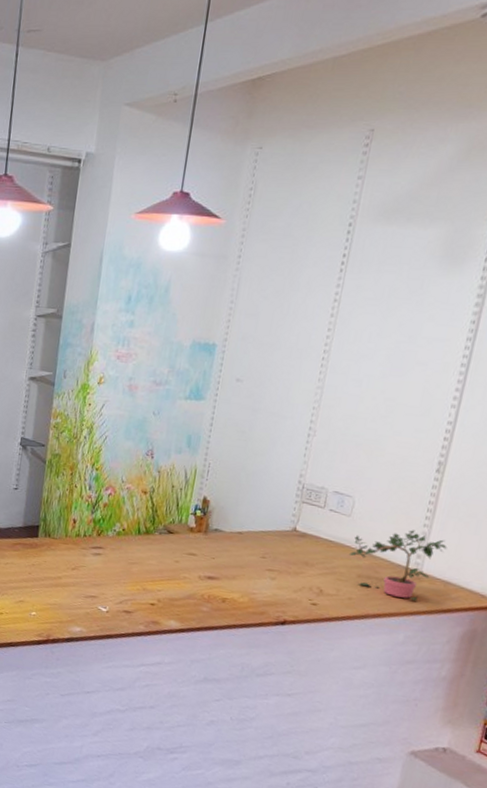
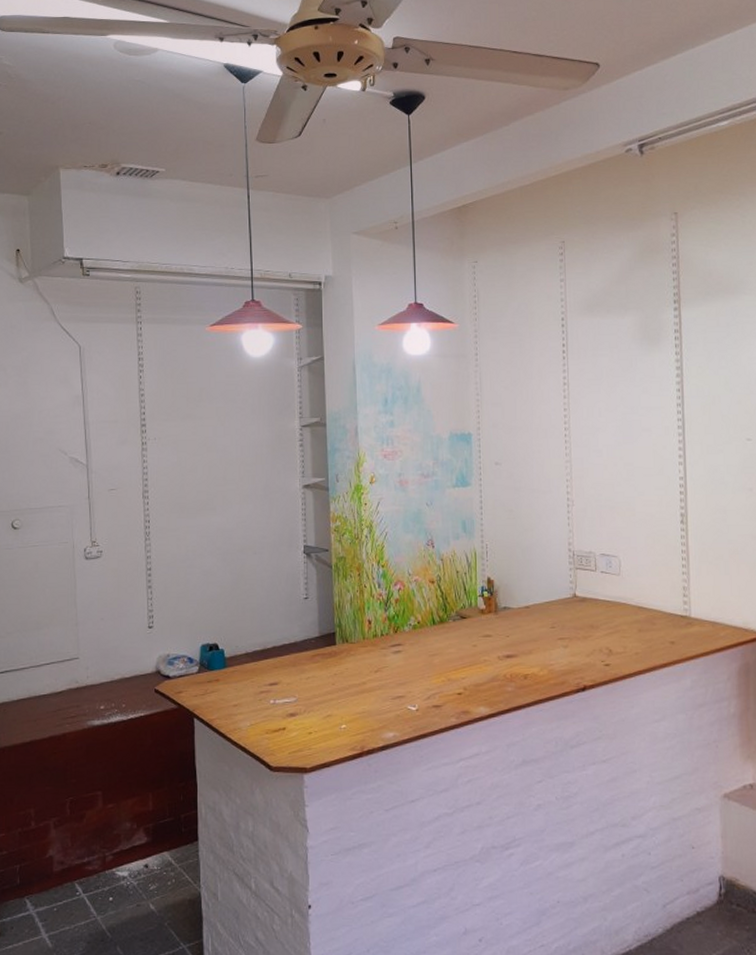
potted plant: present [348,530,447,601] -> none [626,579,706,645]

